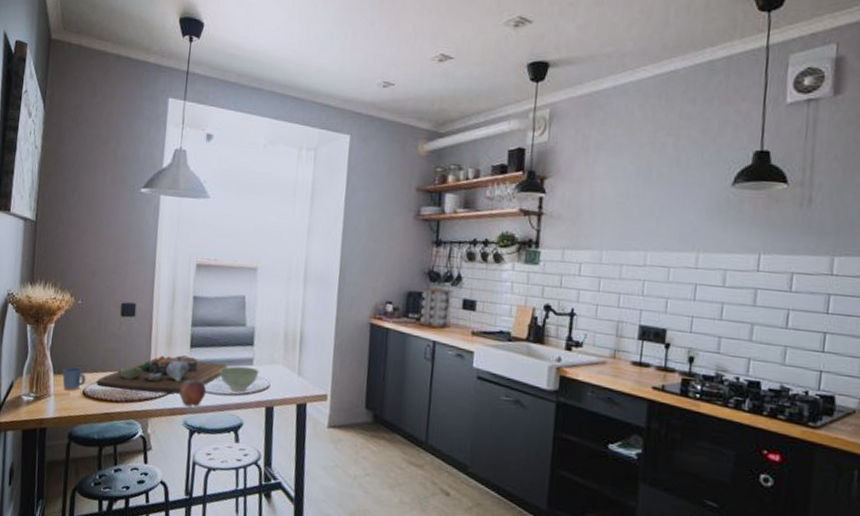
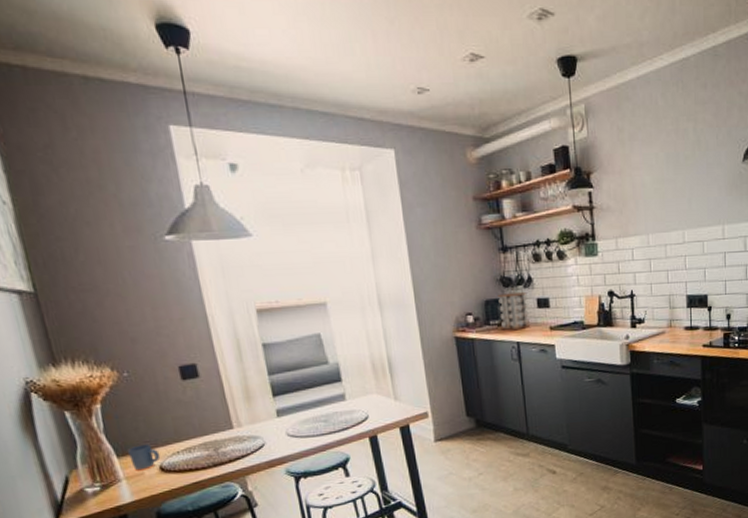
food platter: present [96,355,228,394] -> none [173,405,320,458]
fruit: present [179,377,207,406] -> none [272,426,303,454]
bowl: present [219,366,259,393] -> none [311,402,354,430]

